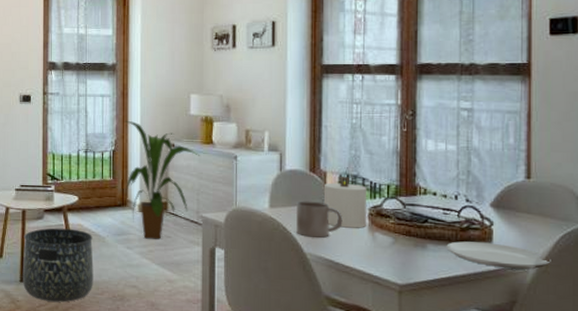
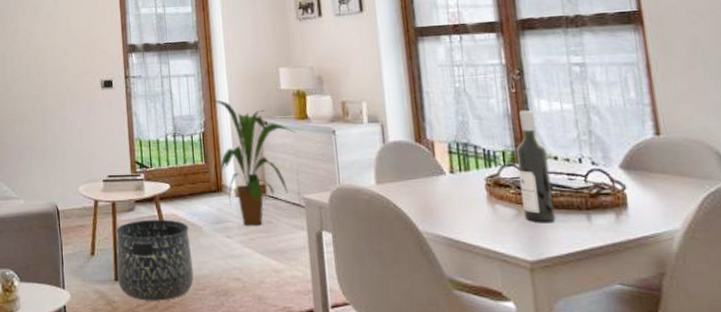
mug: present [295,201,343,238] -> none [405,174,458,215]
candle: present [325,177,366,228] -> none [433,145,484,201]
bottle: none [399,148,427,252] -> present [516,110,556,223]
plate: present [446,241,551,270] -> none [576,208,698,237]

